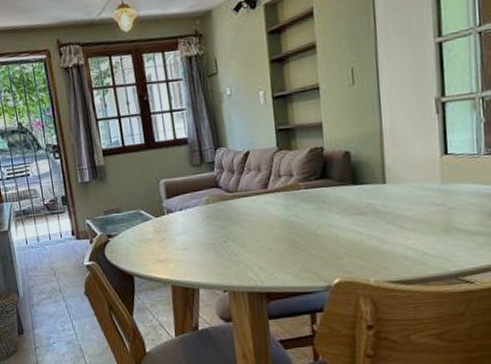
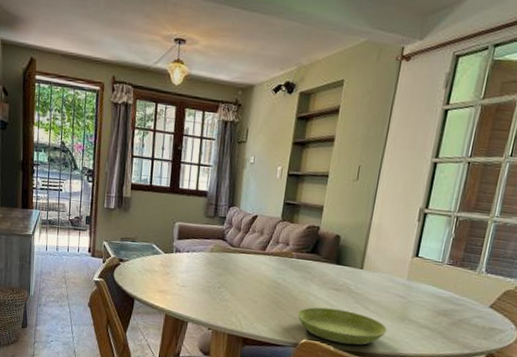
saucer: none [322,235,432,275] -> present [297,307,387,345]

